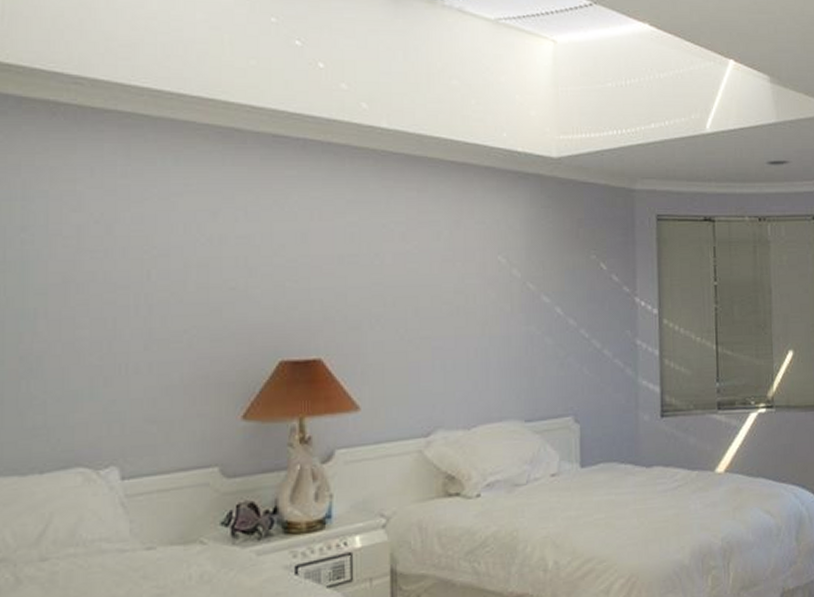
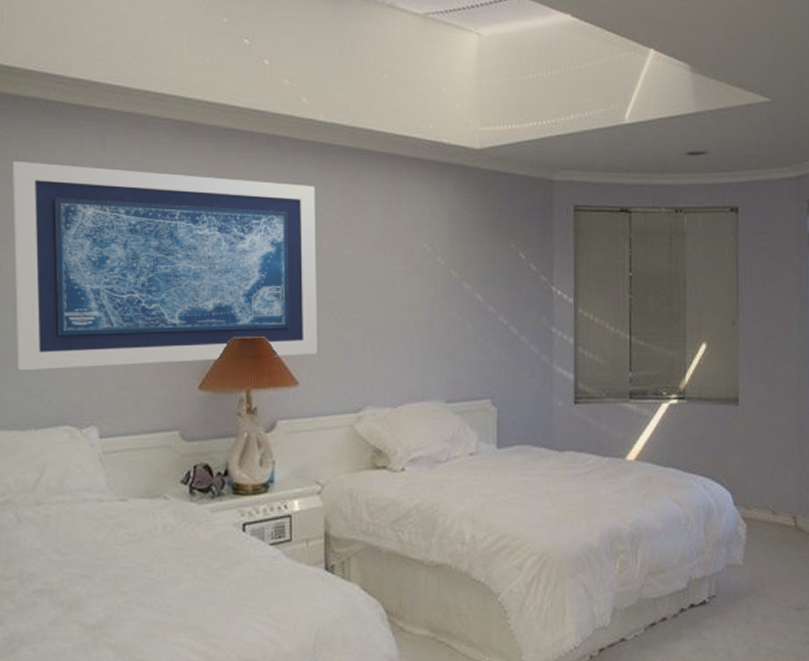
wall art: none [14,169,382,408] -> present [13,160,318,371]

